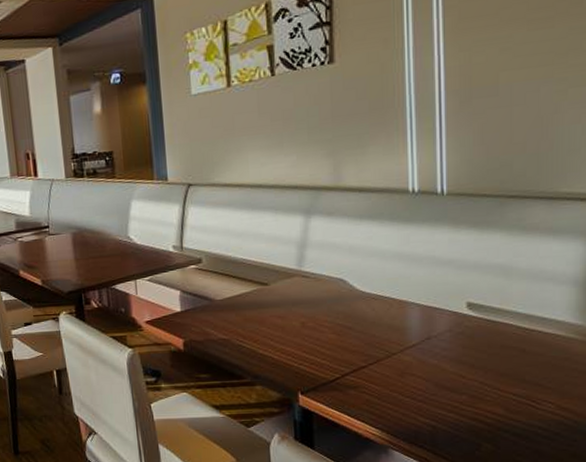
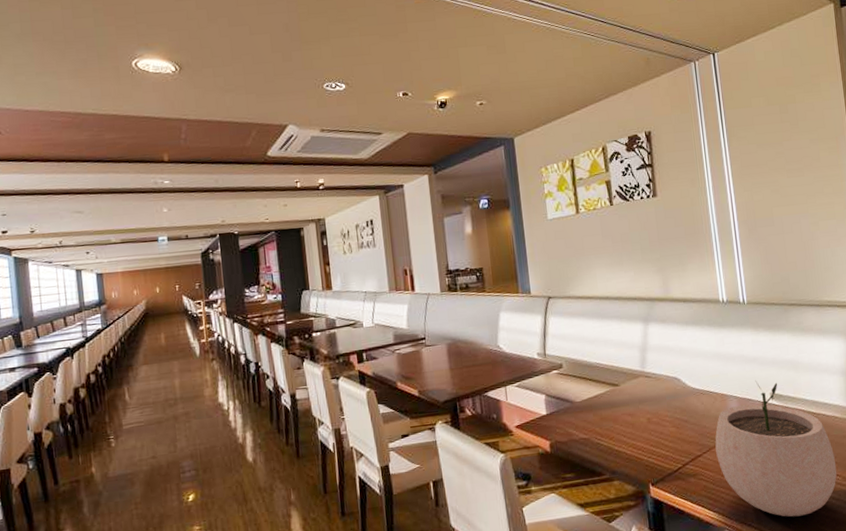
plant pot: none [385,286,550,444] -> present [715,380,837,517]

